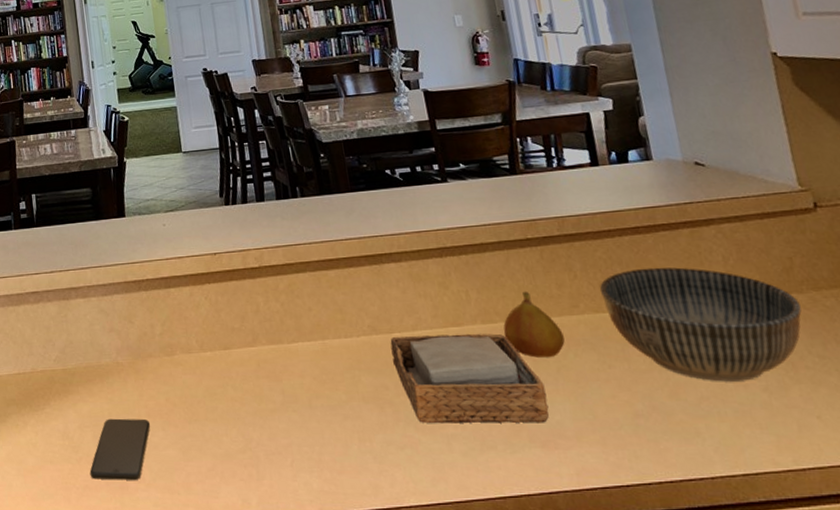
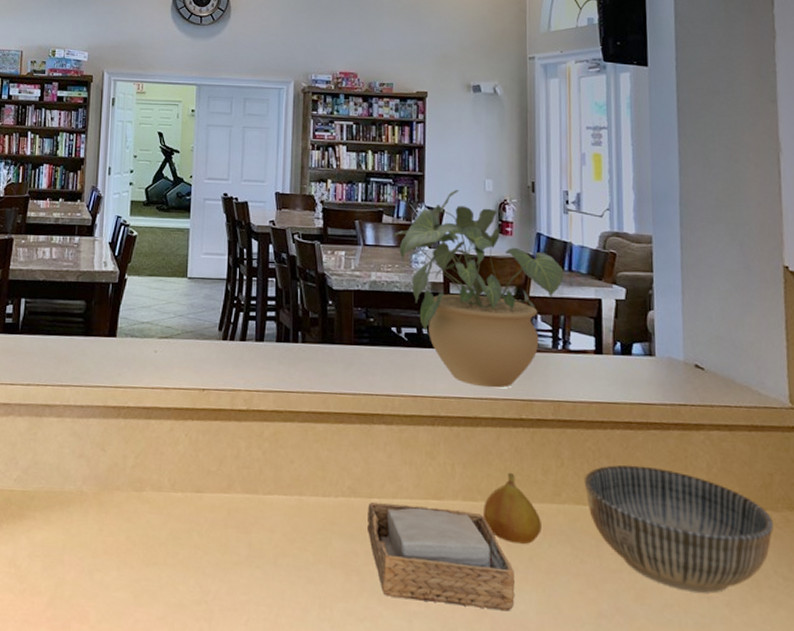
smartphone: present [90,418,151,480] -> none [32,550,106,620]
potted plant: none [371,30,548,214] -> present [391,190,563,389]

